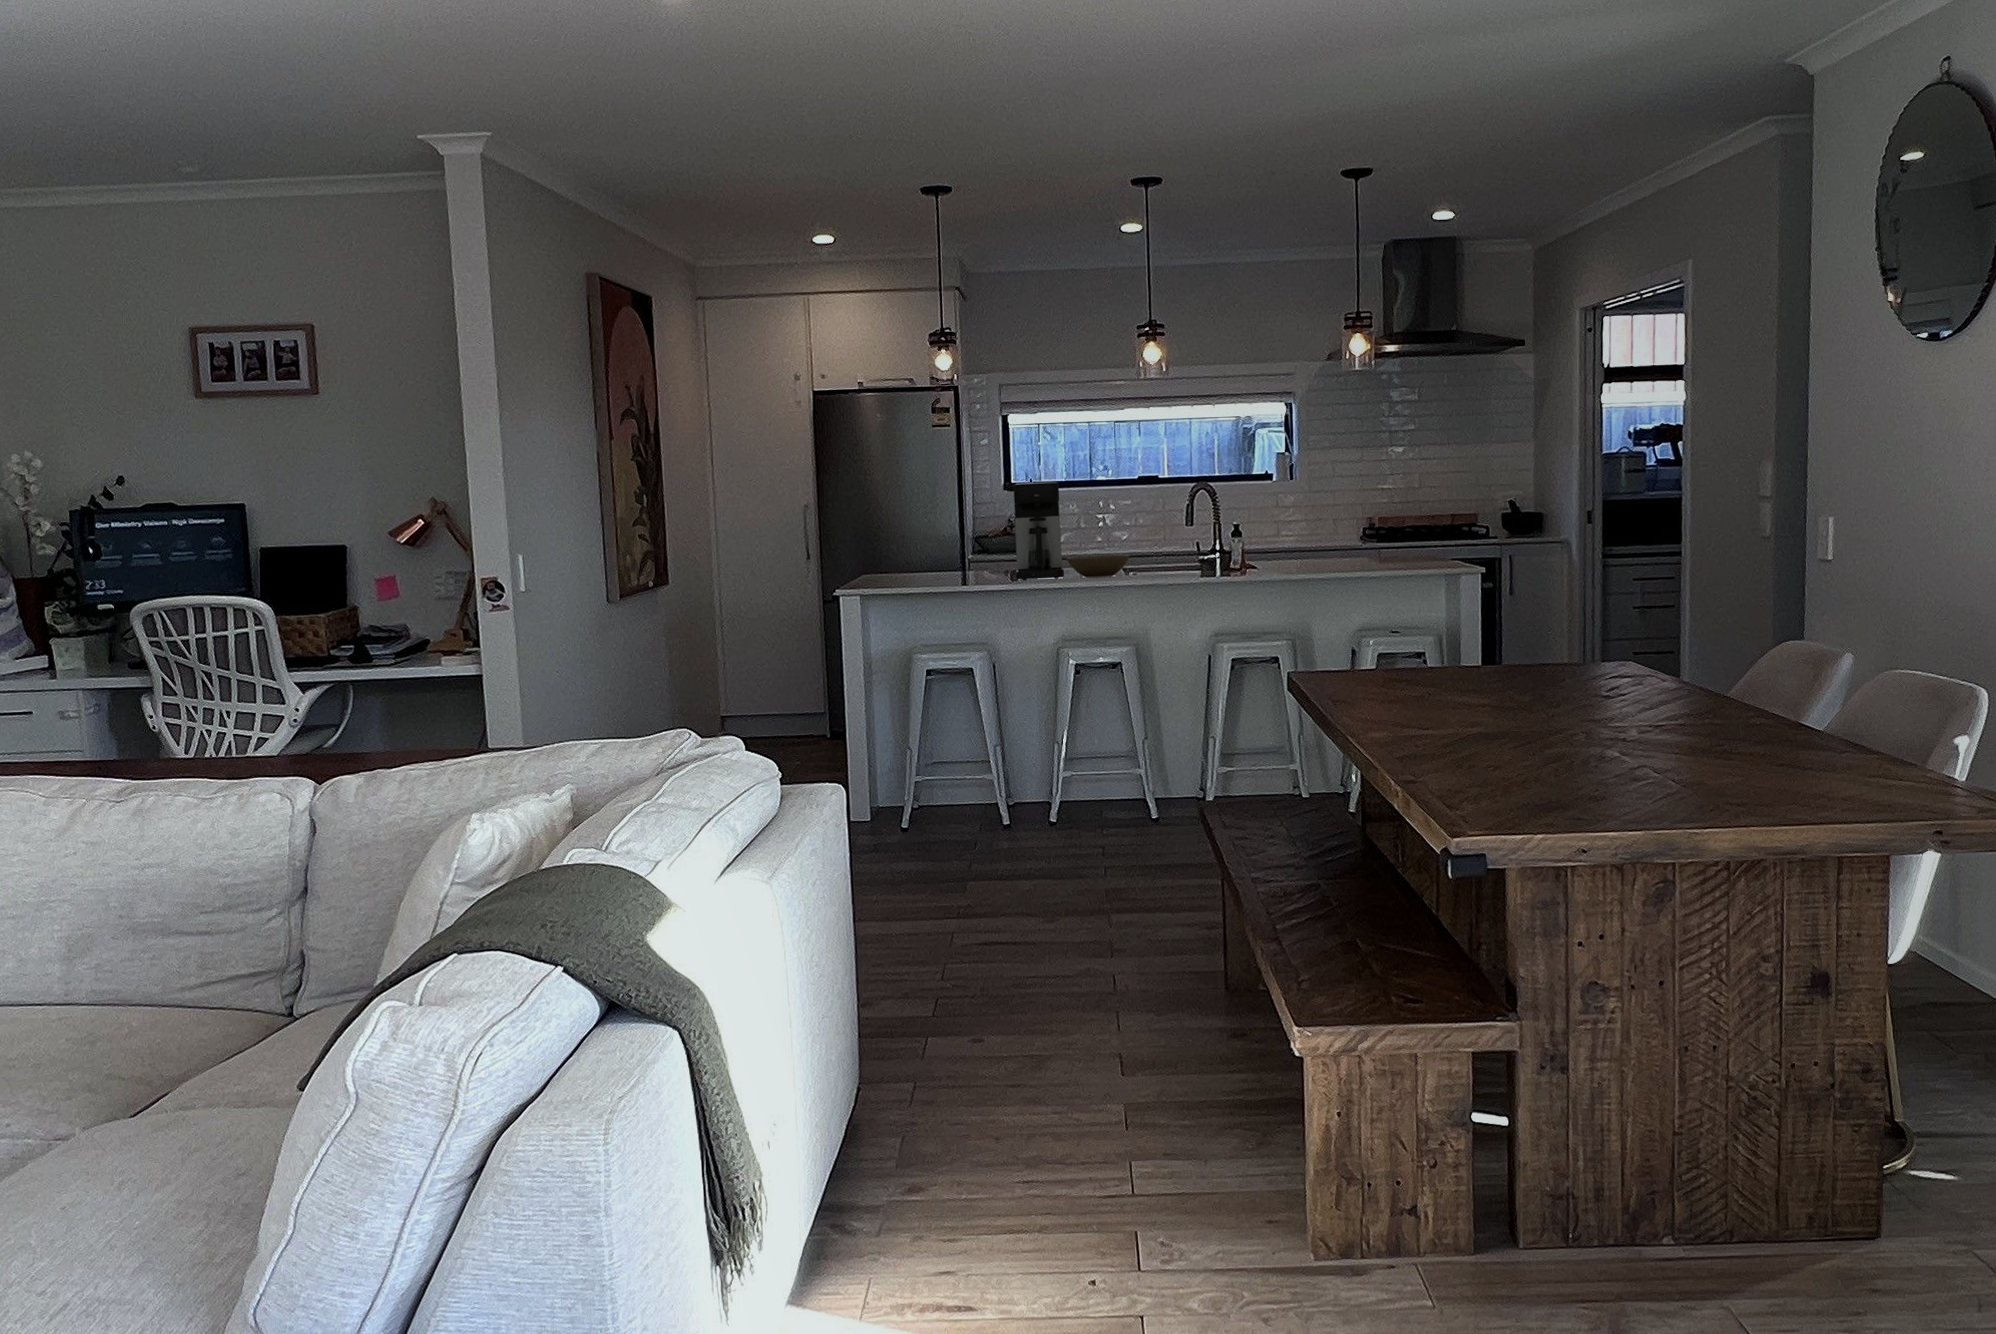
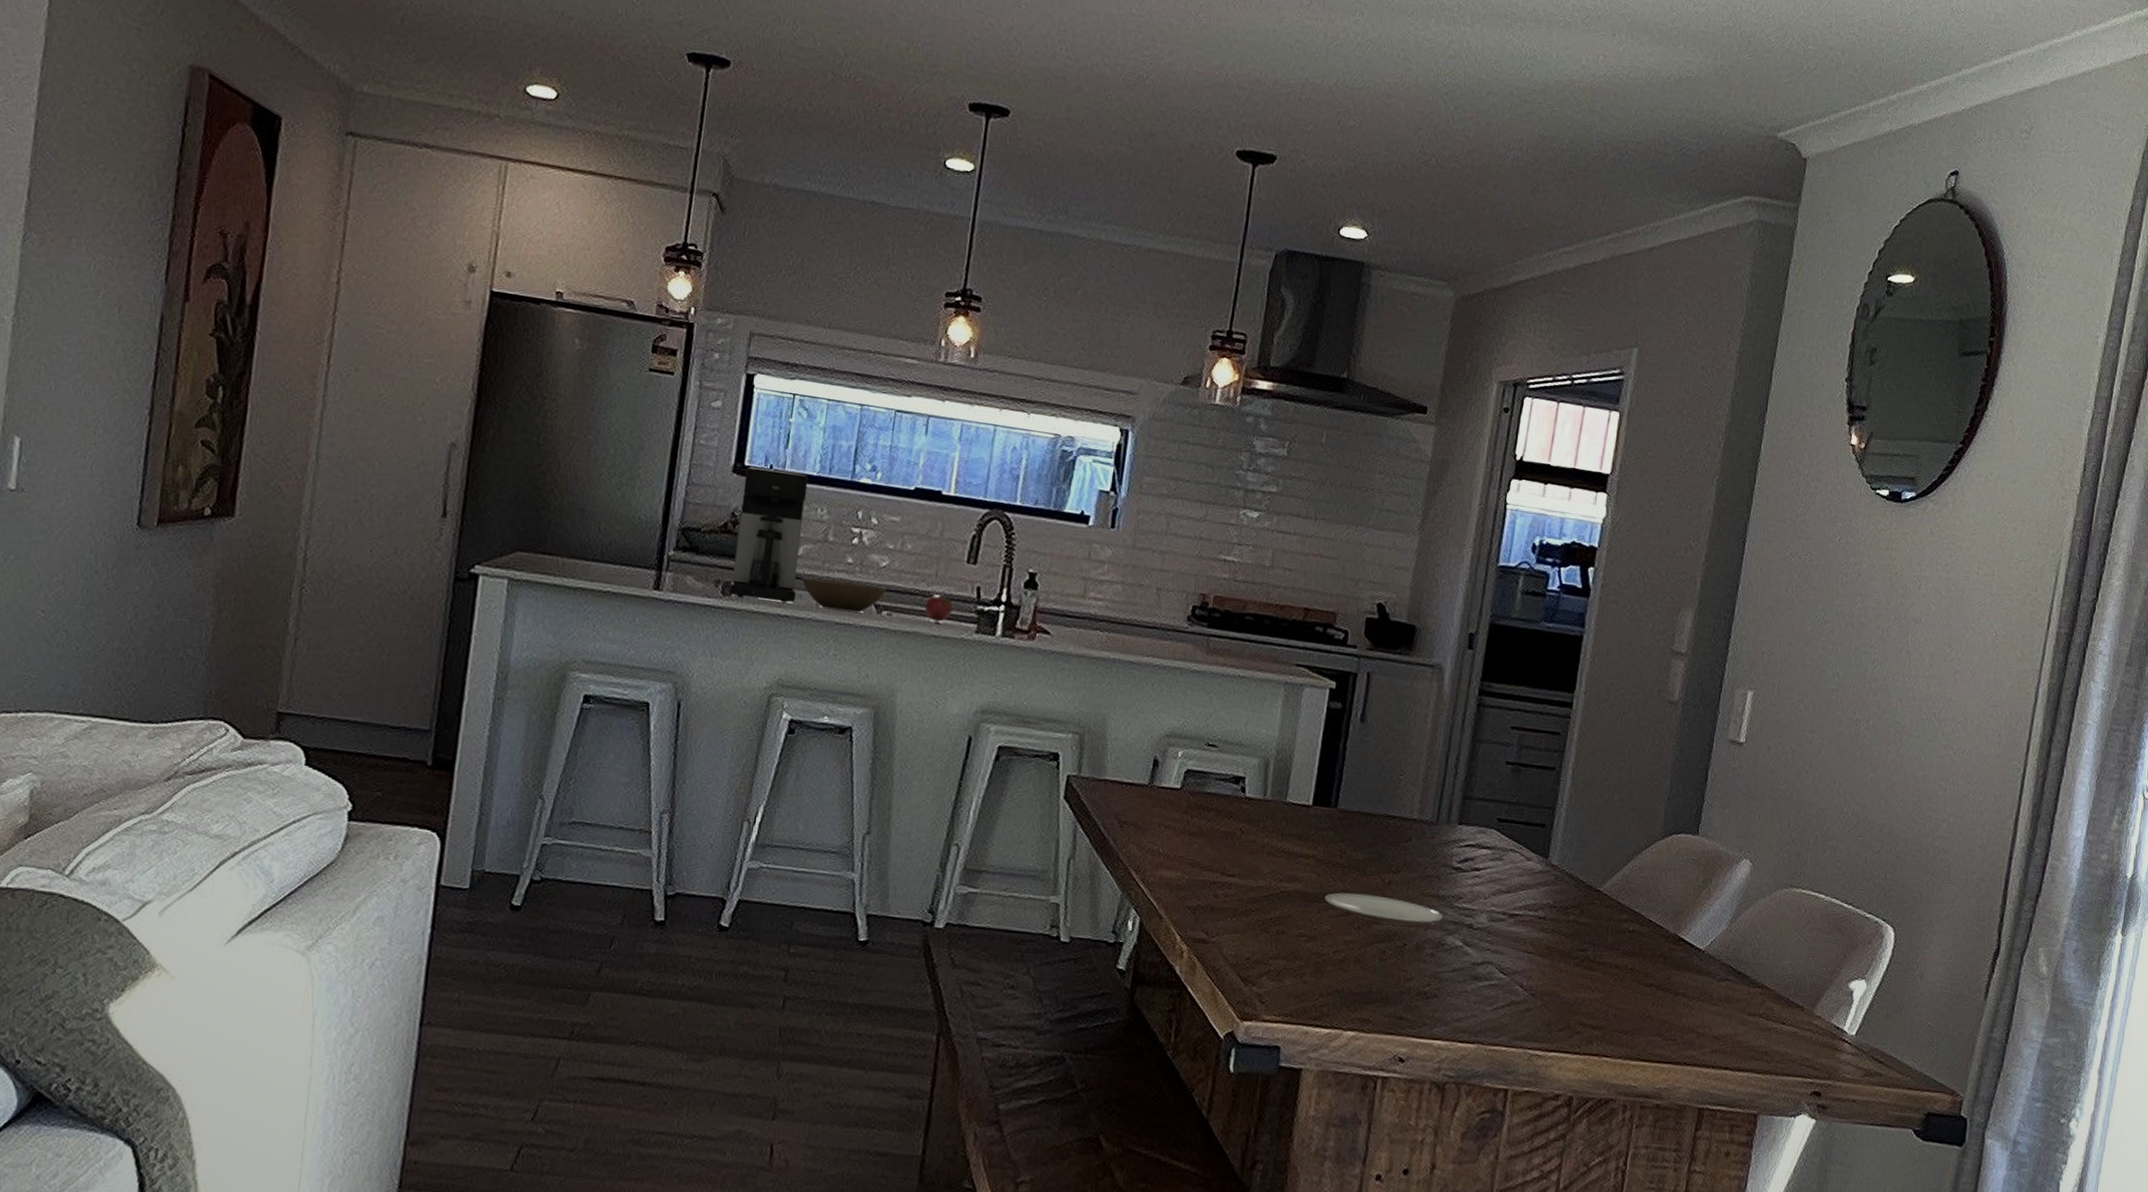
fruit: none [1159,553,1180,574] -> present [924,594,953,622]
plate: none [1503,727,1601,748] -> present [1325,892,1443,925]

